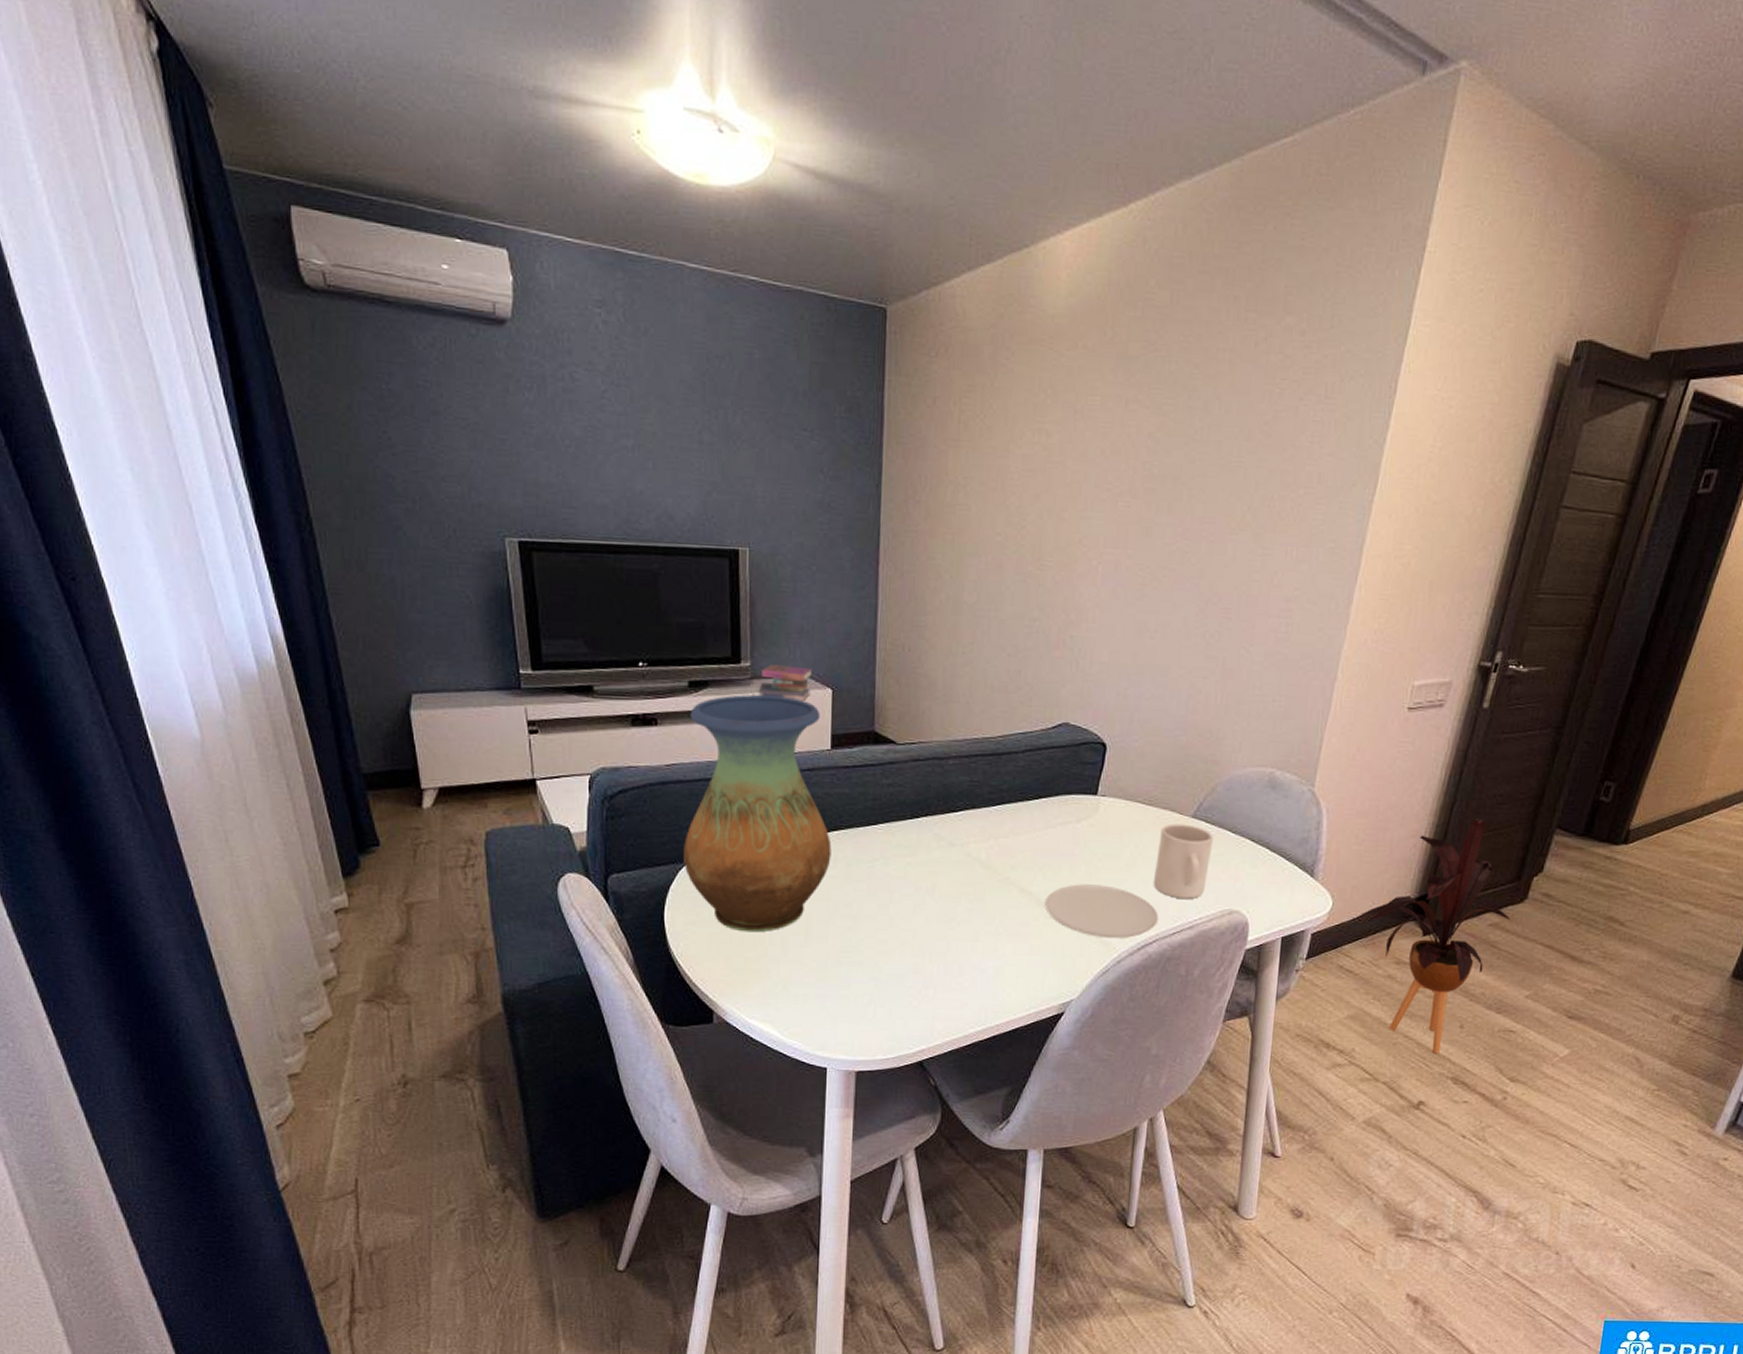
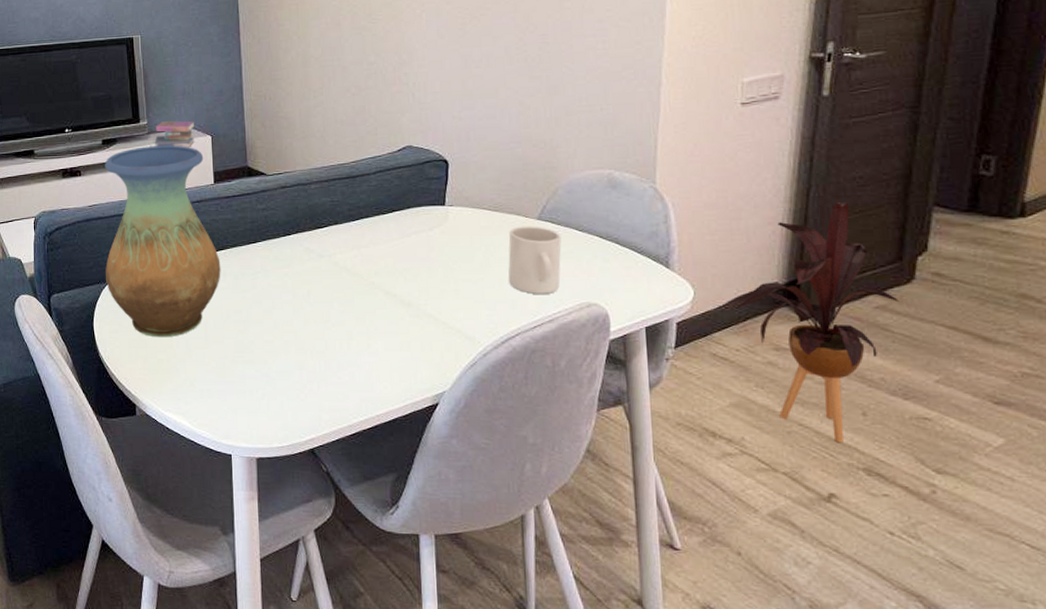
plate: present [1045,884,1159,939] -> none [409,285,518,334]

